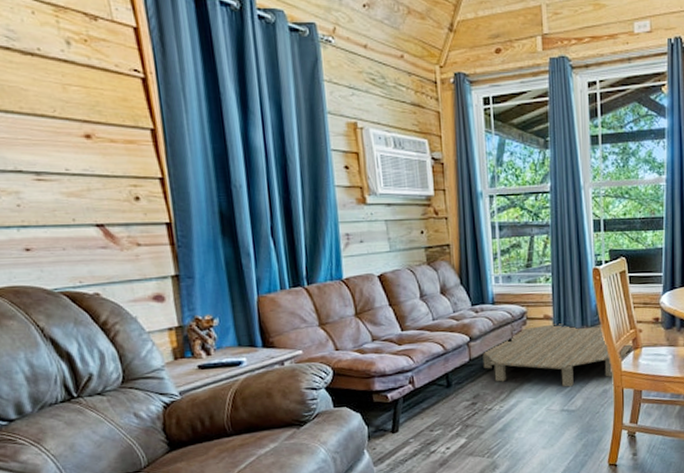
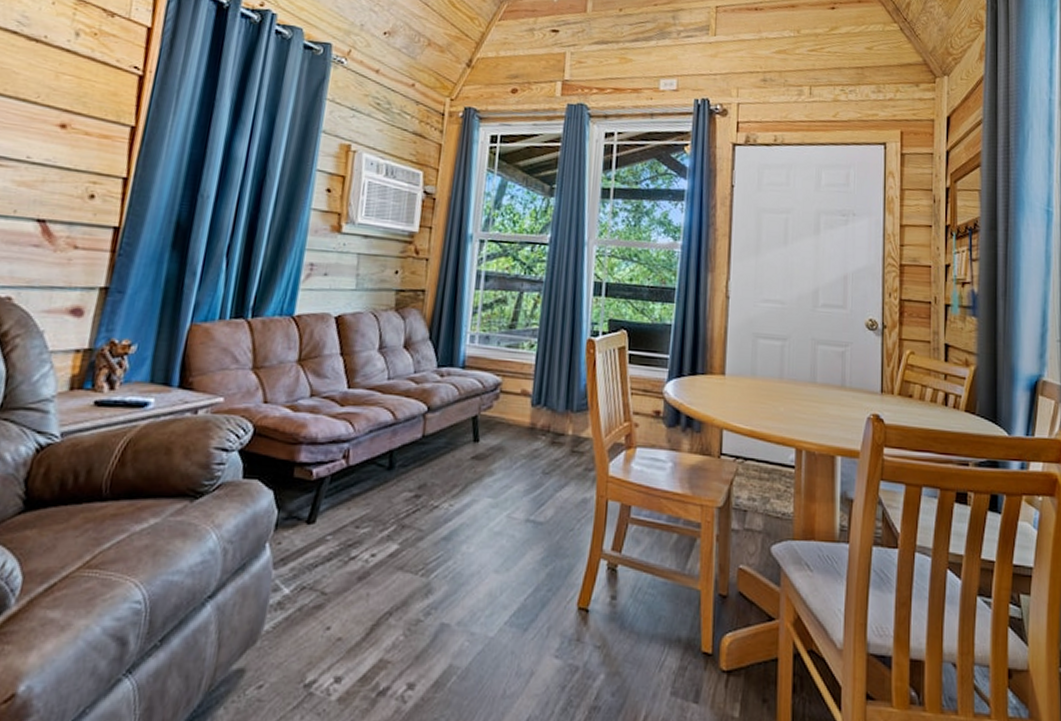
coffee table: present [482,323,635,387] -> none [437,402,628,489]

